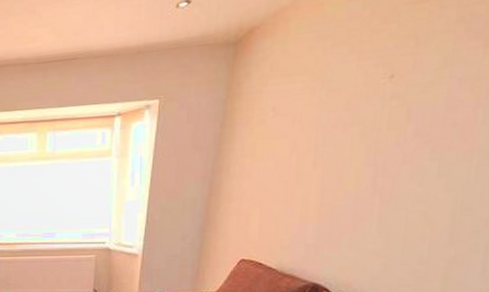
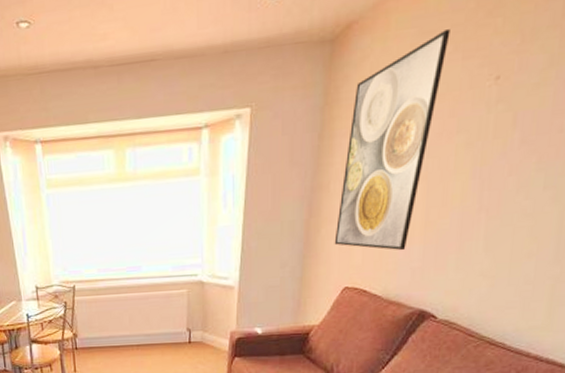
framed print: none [232,34,347,229] -> present [334,29,450,251]

